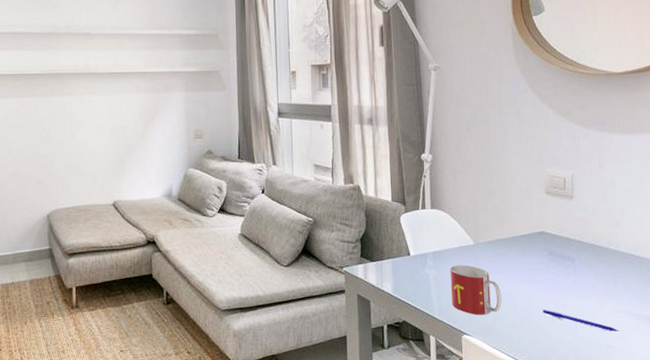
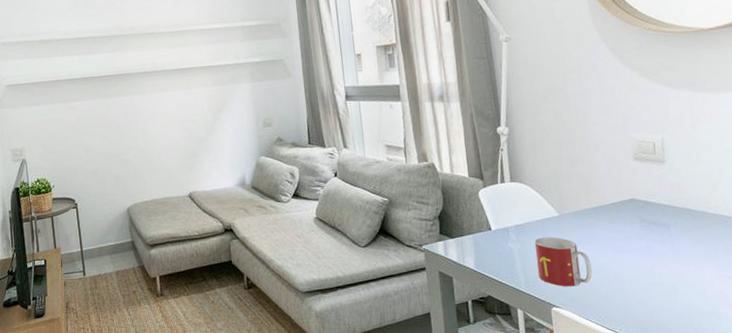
pen: present [543,309,619,332] -> none [637,278,723,298]

